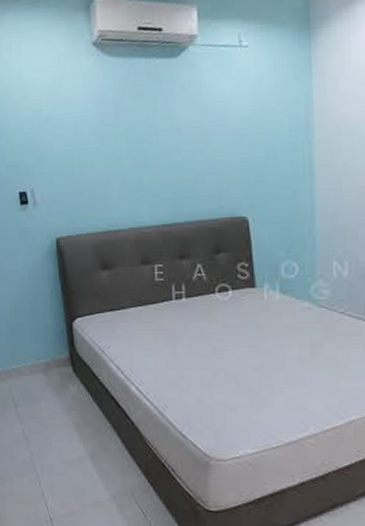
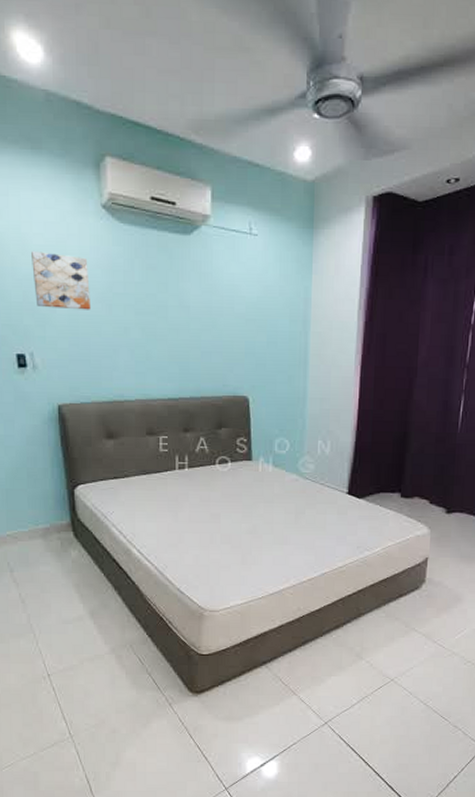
wall art: none [31,94,85,146] -> present [32,251,92,310]

